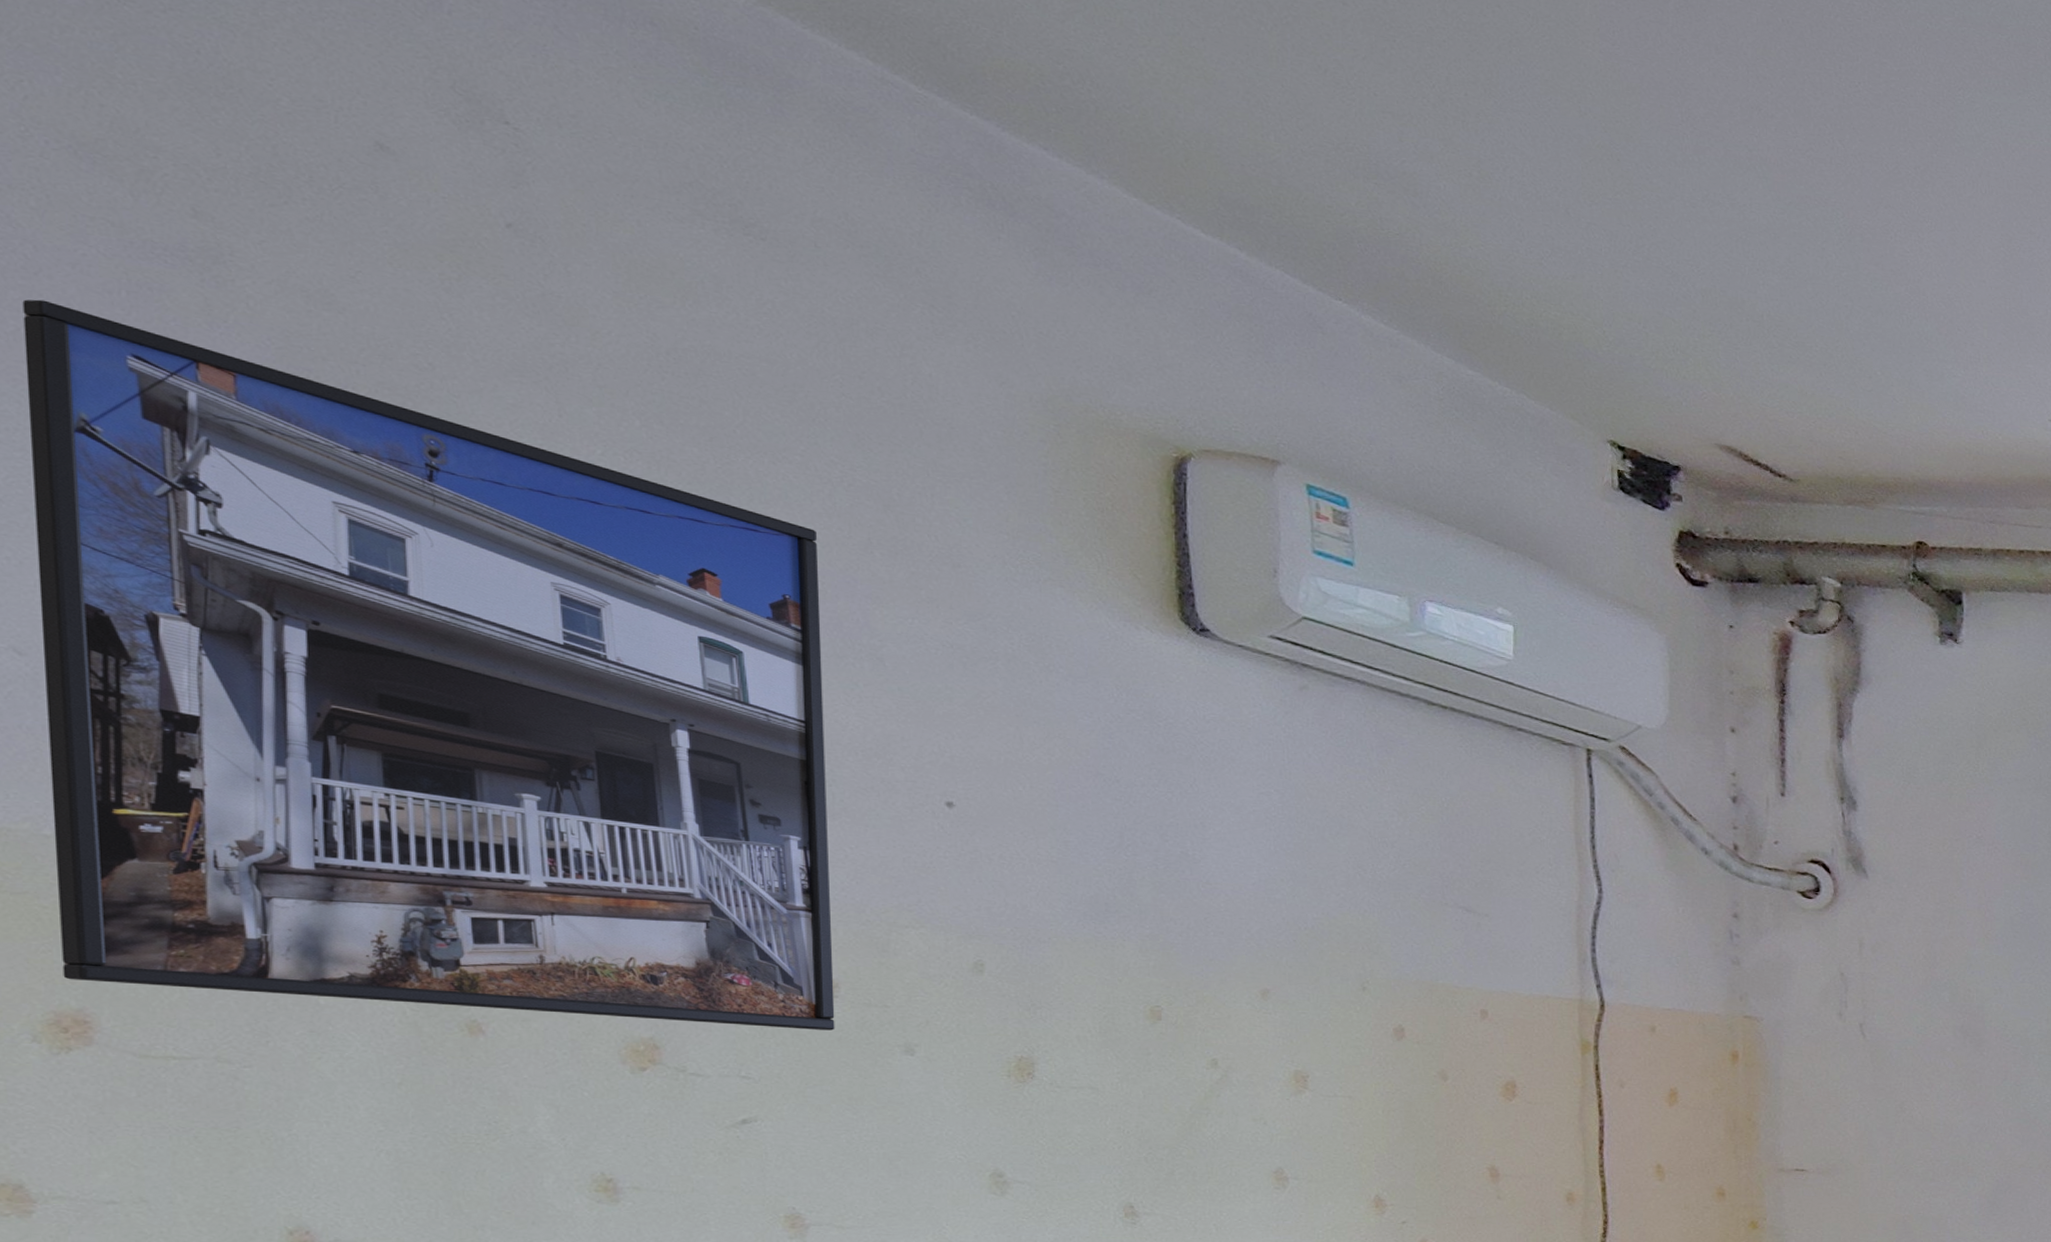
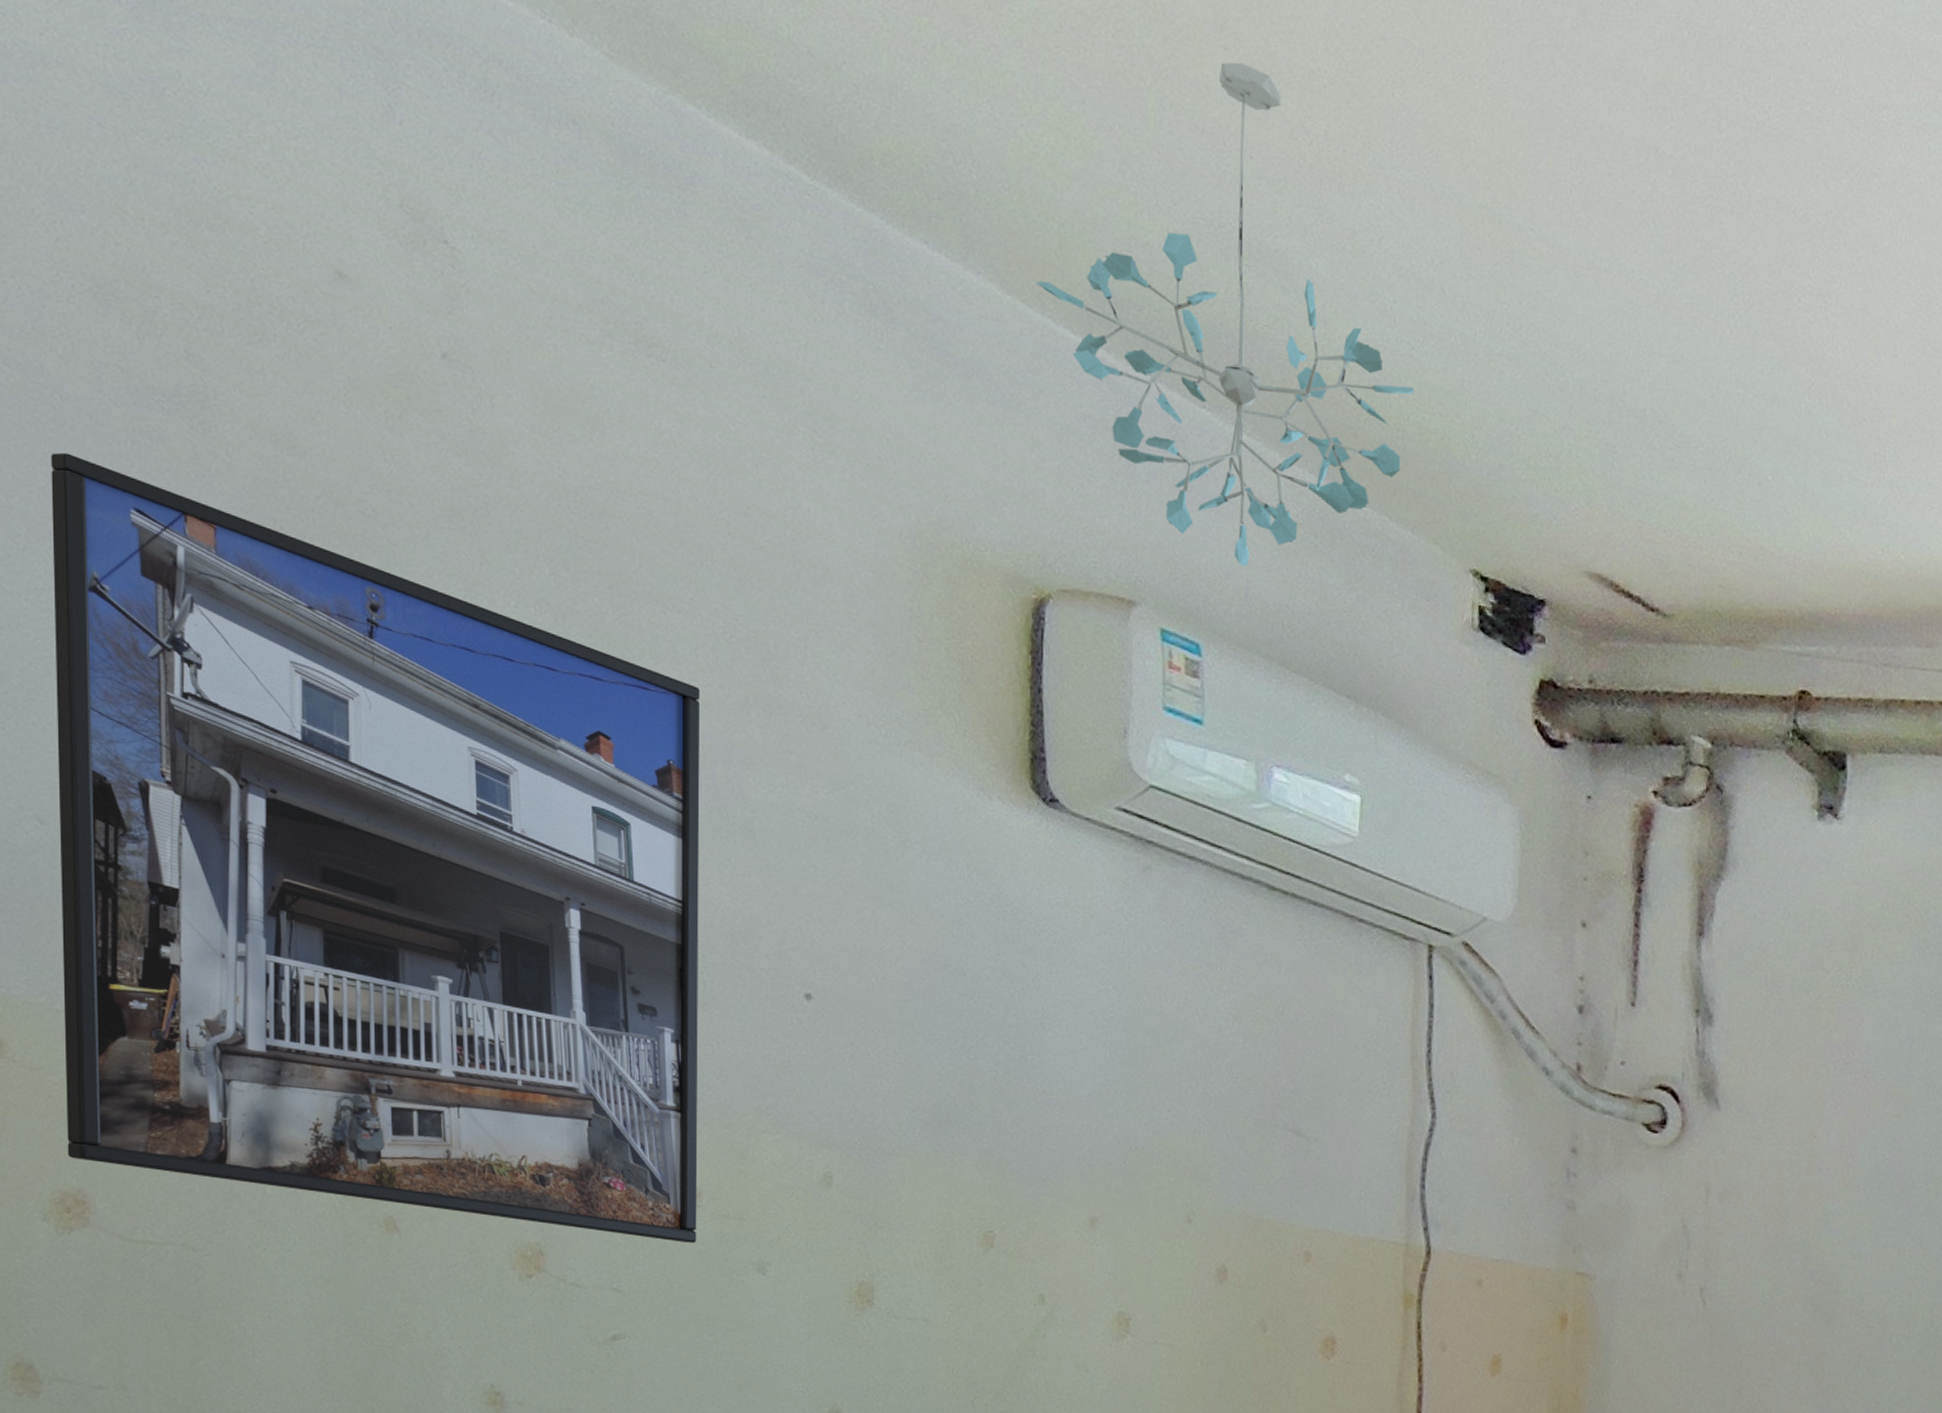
ceiling light fixture: none [1162,15,1545,434] -> present [1035,62,1414,566]

